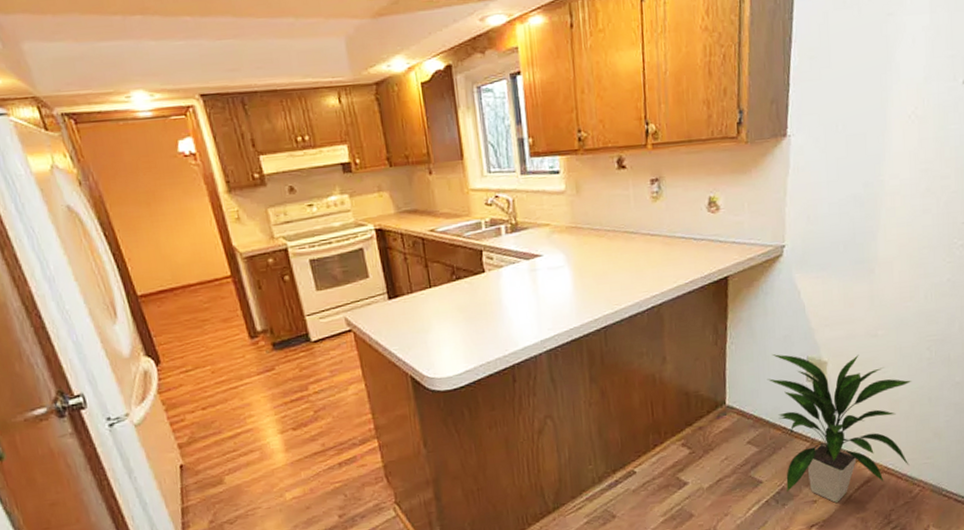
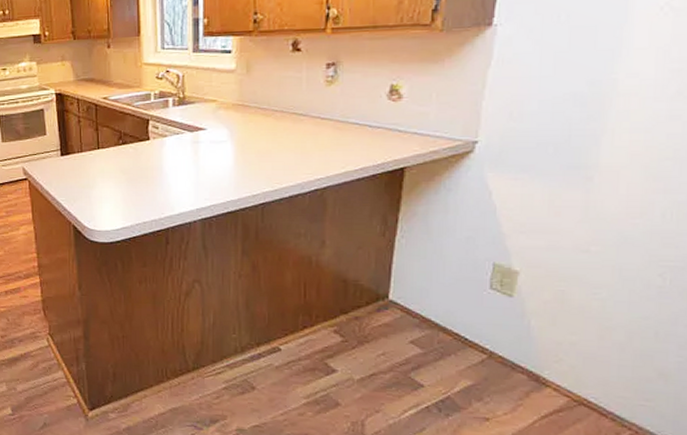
indoor plant: present [767,354,912,503] -> none [440,255,633,426]

